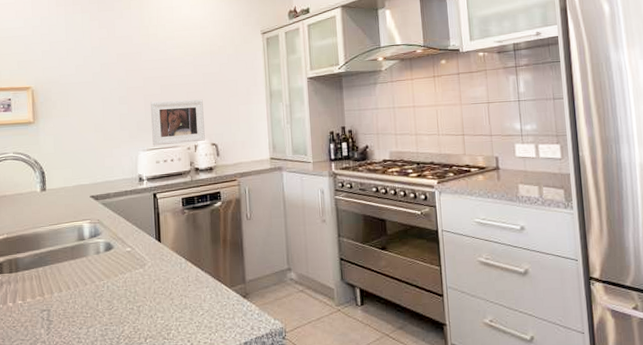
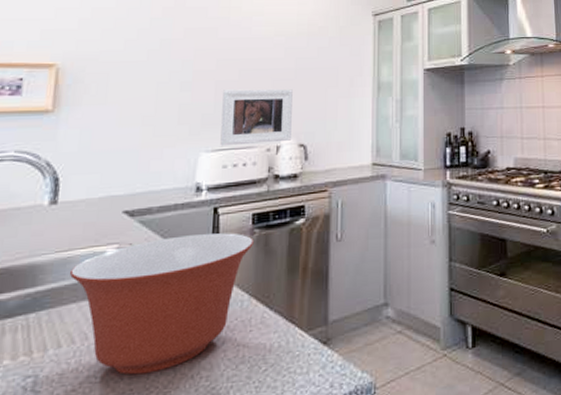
mixing bowl: none [60,212,185,313] -> present [69,233,254,375]

